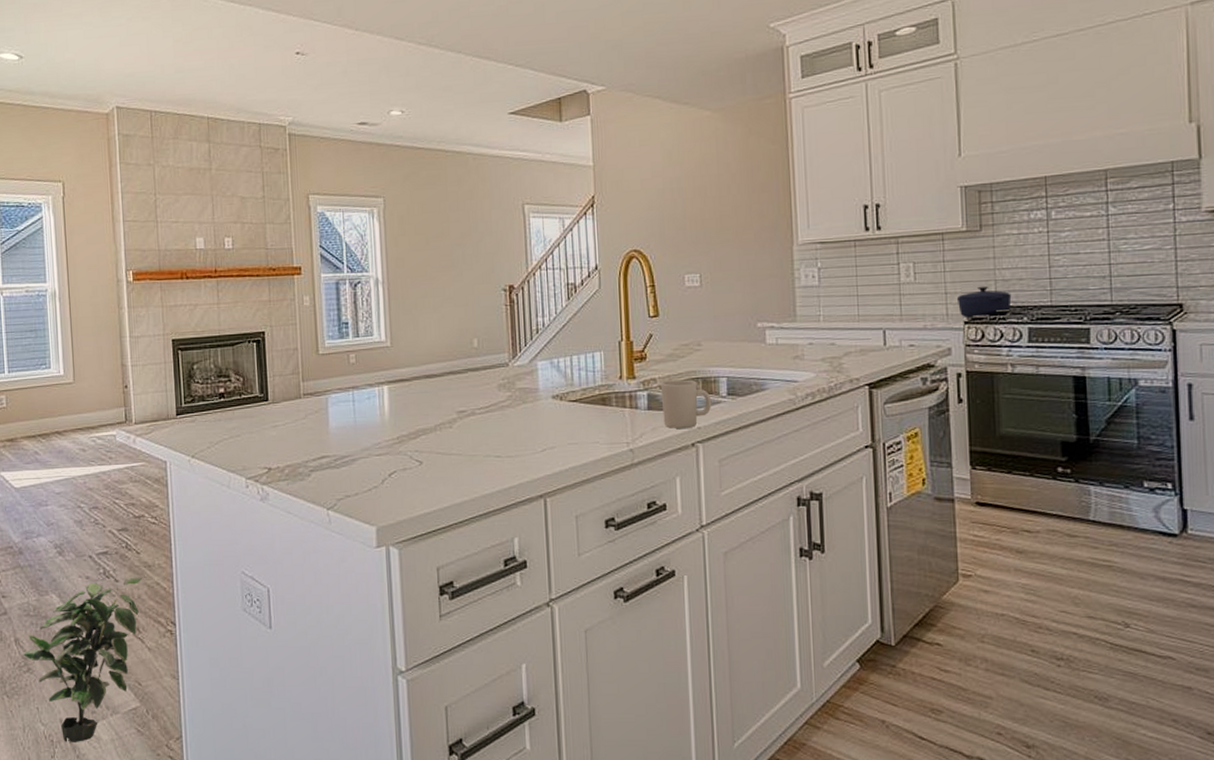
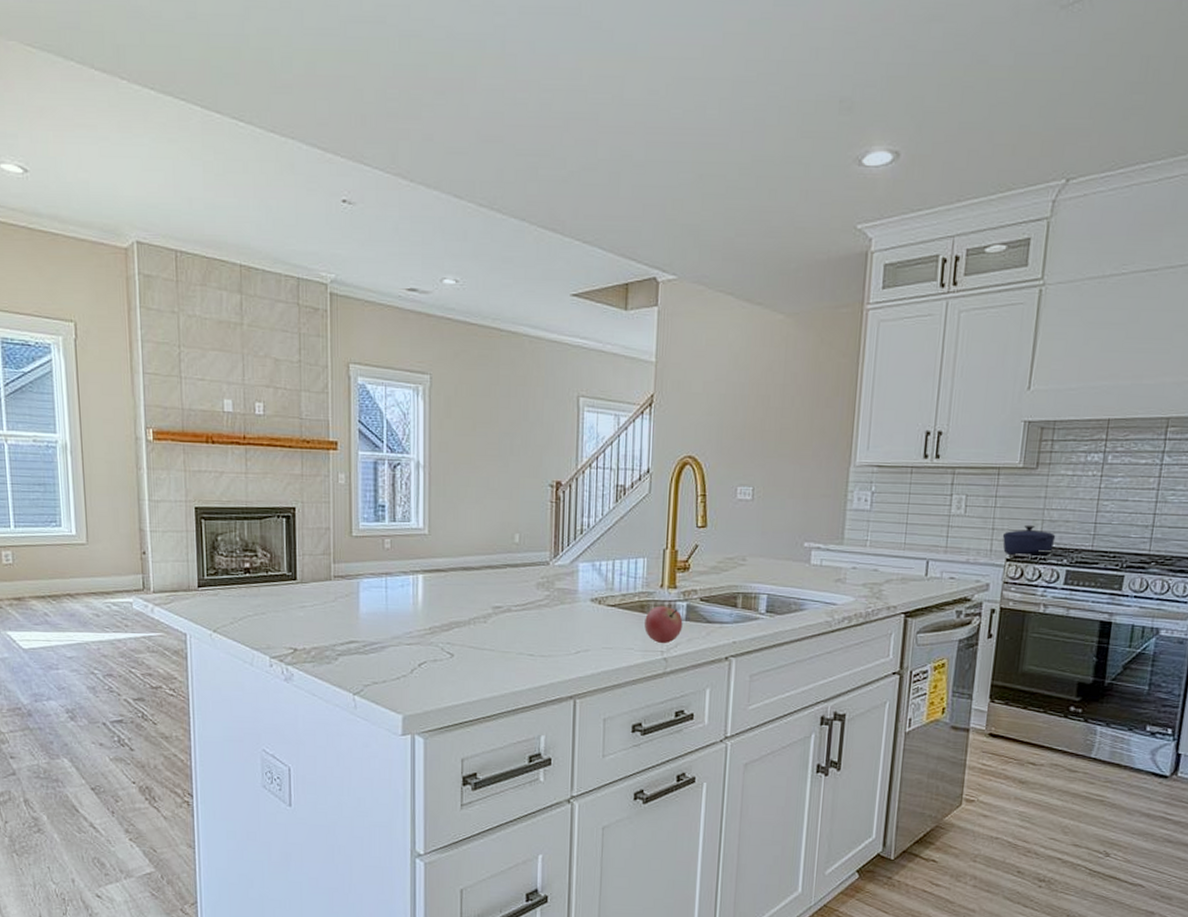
potted plant: present [23,577,143,742] -> none [34,747,159,902]
fruit: none [607,397,646,436] -> present [644,605,683,644]
mug: present [660,379,712,428] -> none [700,592,750,642]

